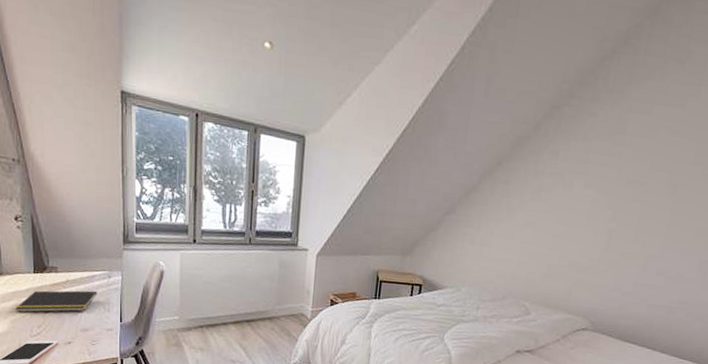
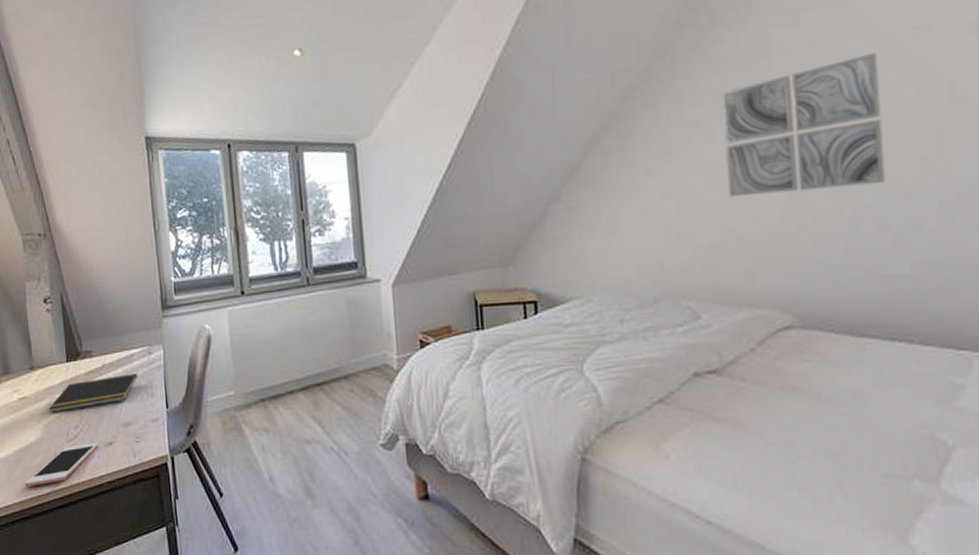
wall art: none [571,147,694,243] -> present [721,53,885,198]

